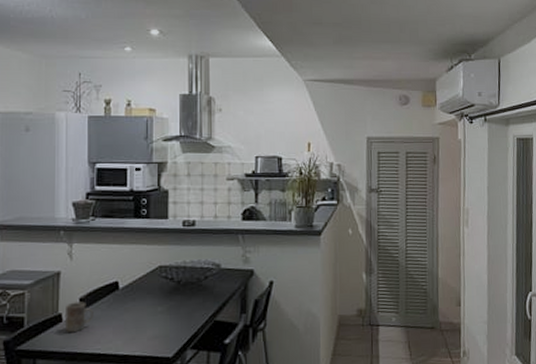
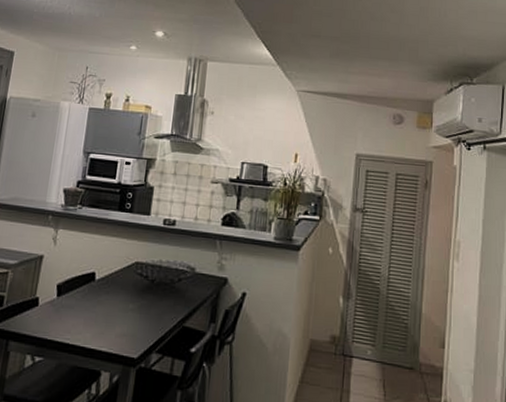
mug: present [66,301,94,333] -> none [40,287,69,319]

